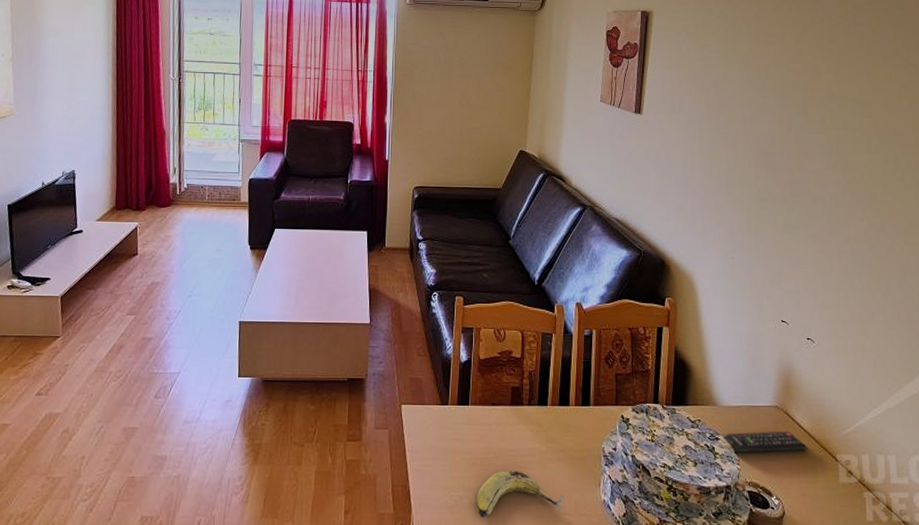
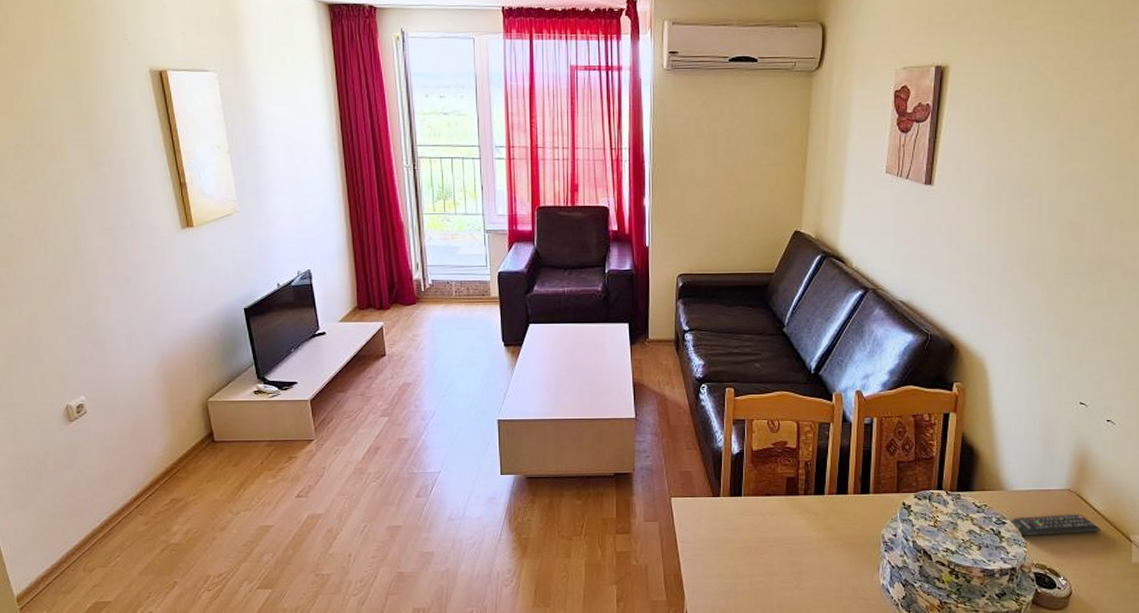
fruit: present [476,470,564,519] -> none [750,558,841,604]

